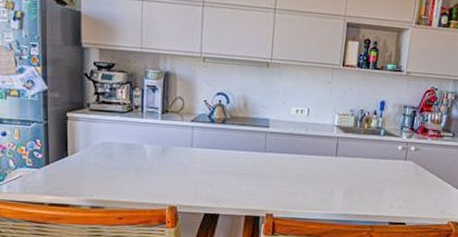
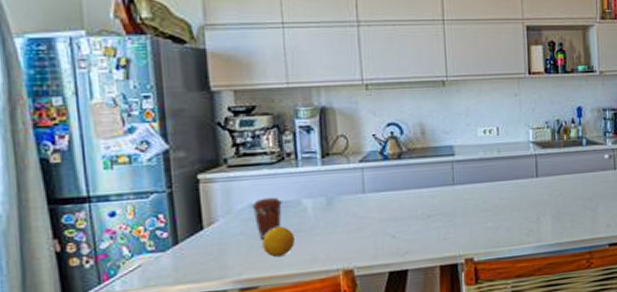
coffee cup: none [105,139,128,172] -> present [252,197,282,241]
fruit: none [110,163,135,186] -> present [262,226,295,257]

